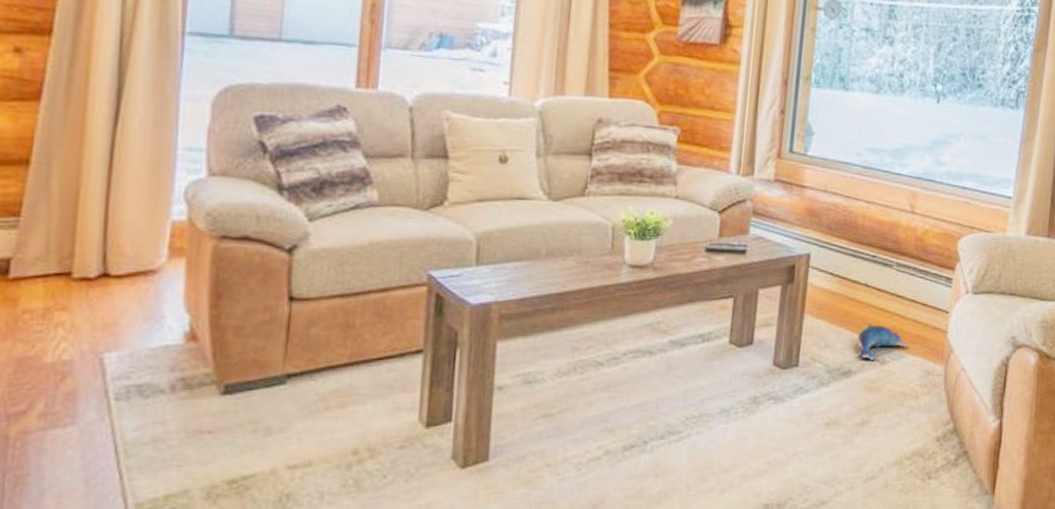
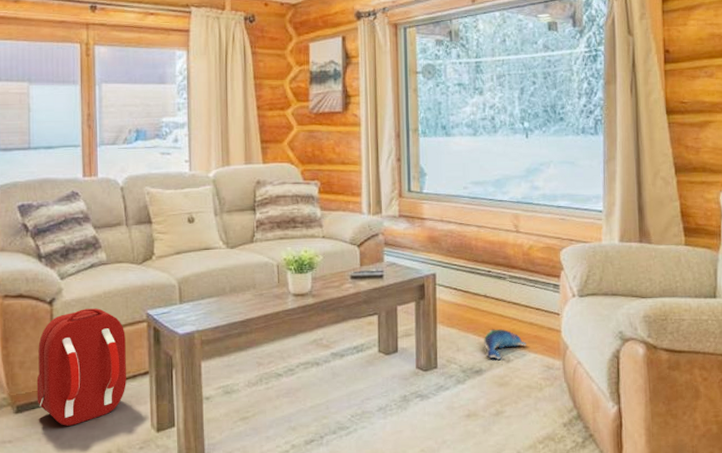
backpack: none [256,262,395,415] -> present [36,308,126,426]

